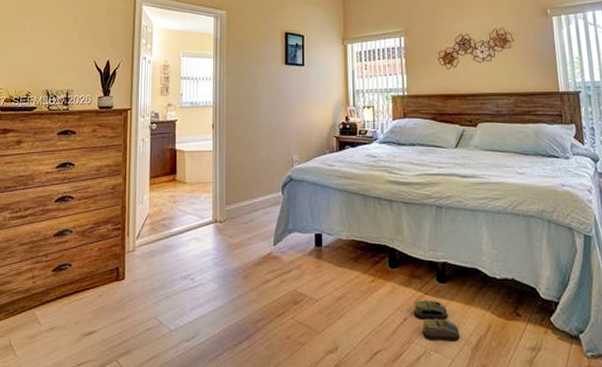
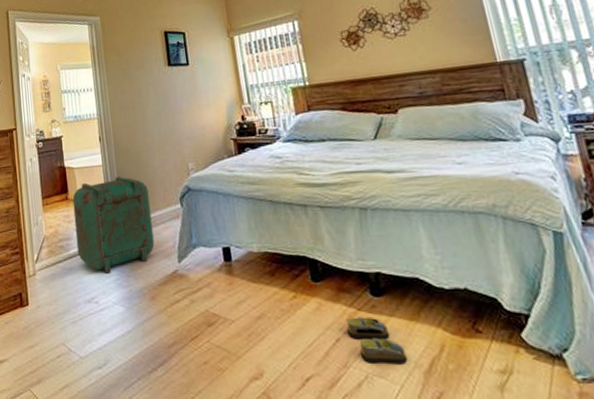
suitcase: none [179,163,254,252] -> present [72,176,155,273]

